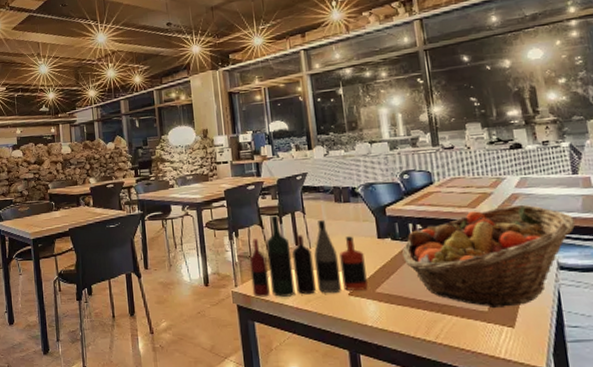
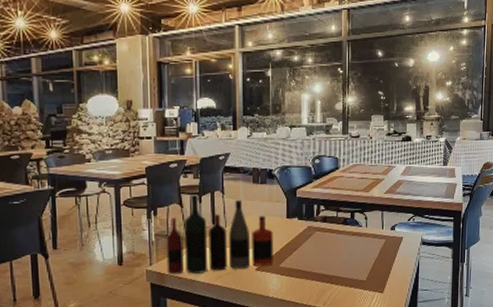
fruit basket: present [402,204,576,309] -> none [306,190,439,278]

